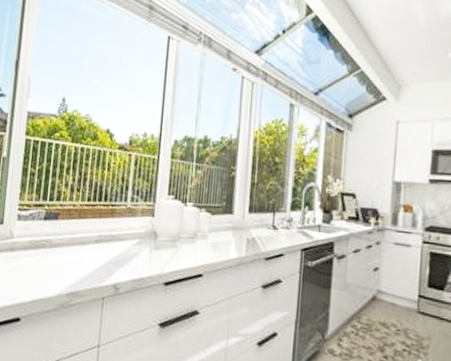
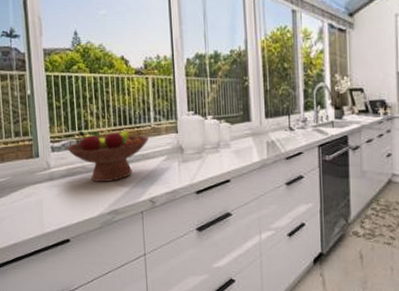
fruit bowl: none [33,201,123,261] -> present [66,129,150,182]

